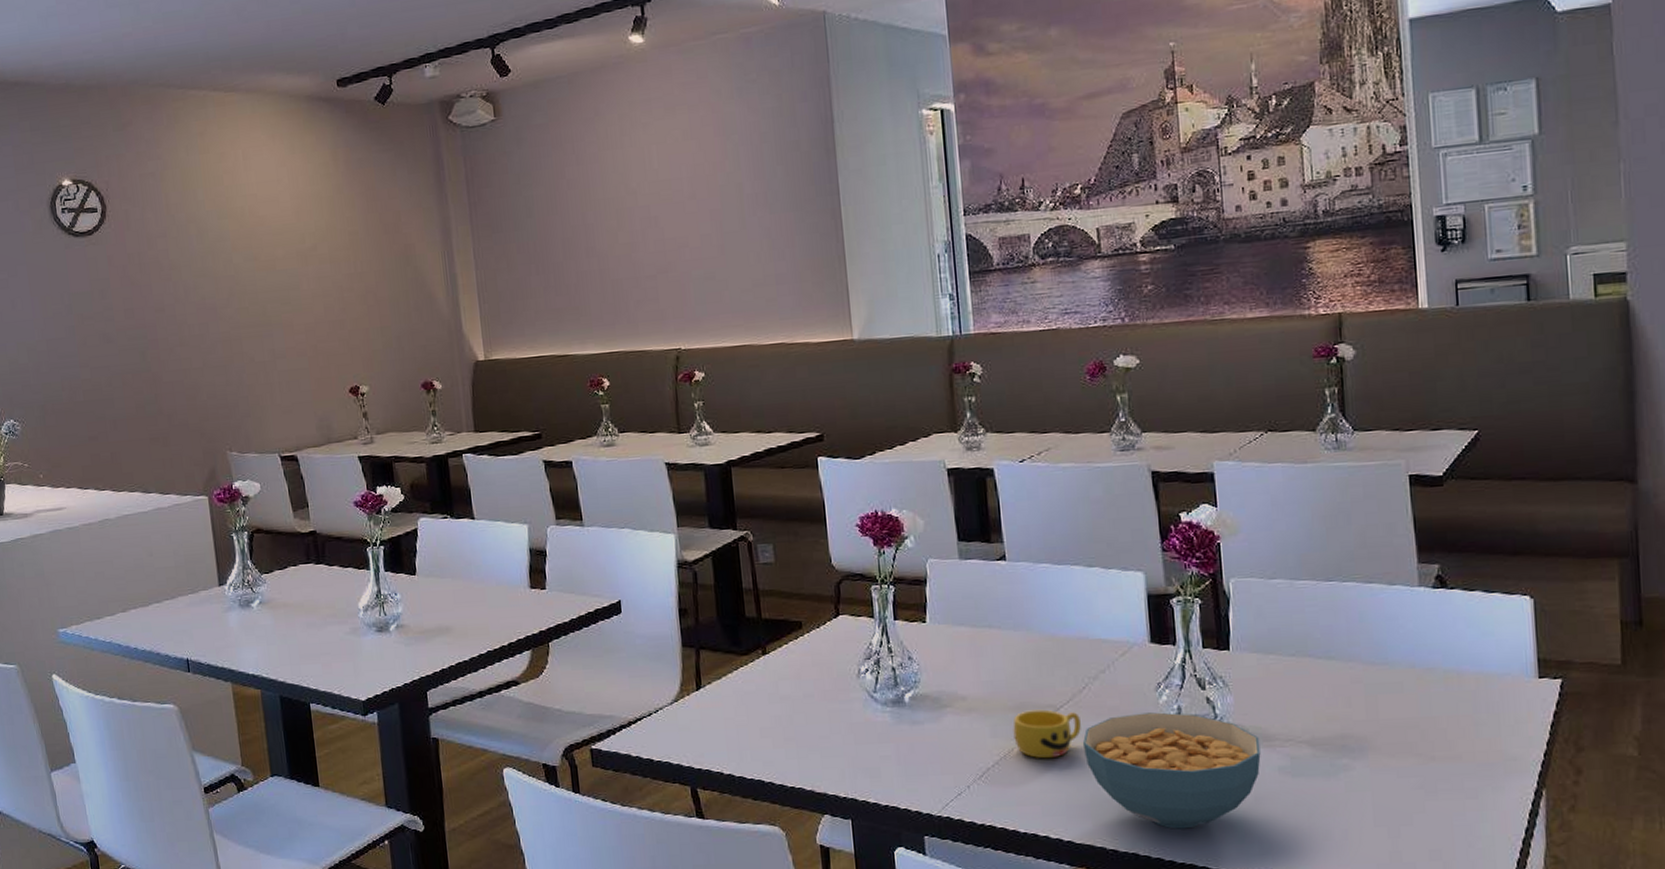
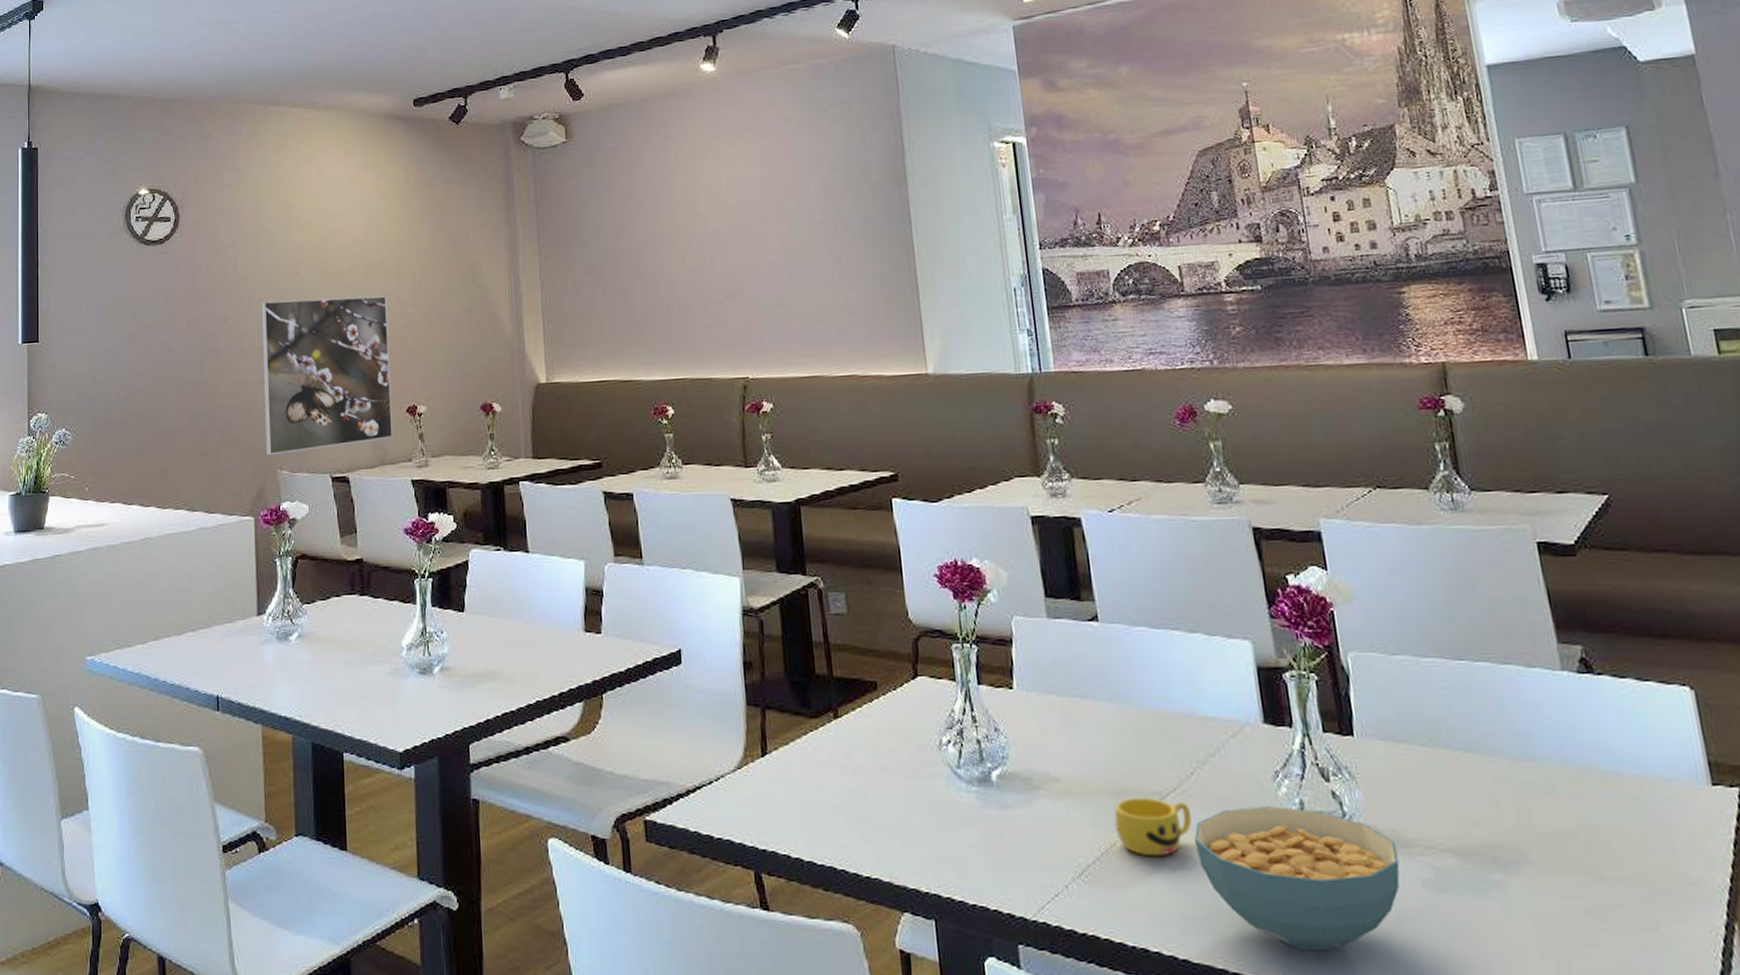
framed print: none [197,280,337,439] -> present [261,296,393,456]

